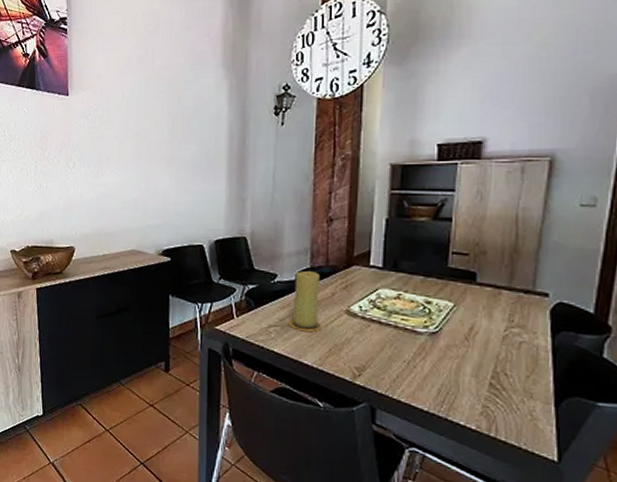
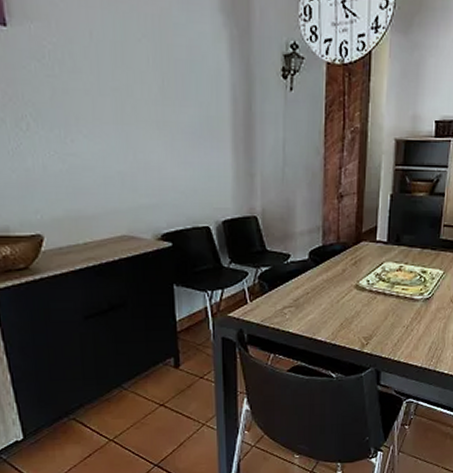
candle: present [289,270,321,331] -> none [303,248,333,308]

